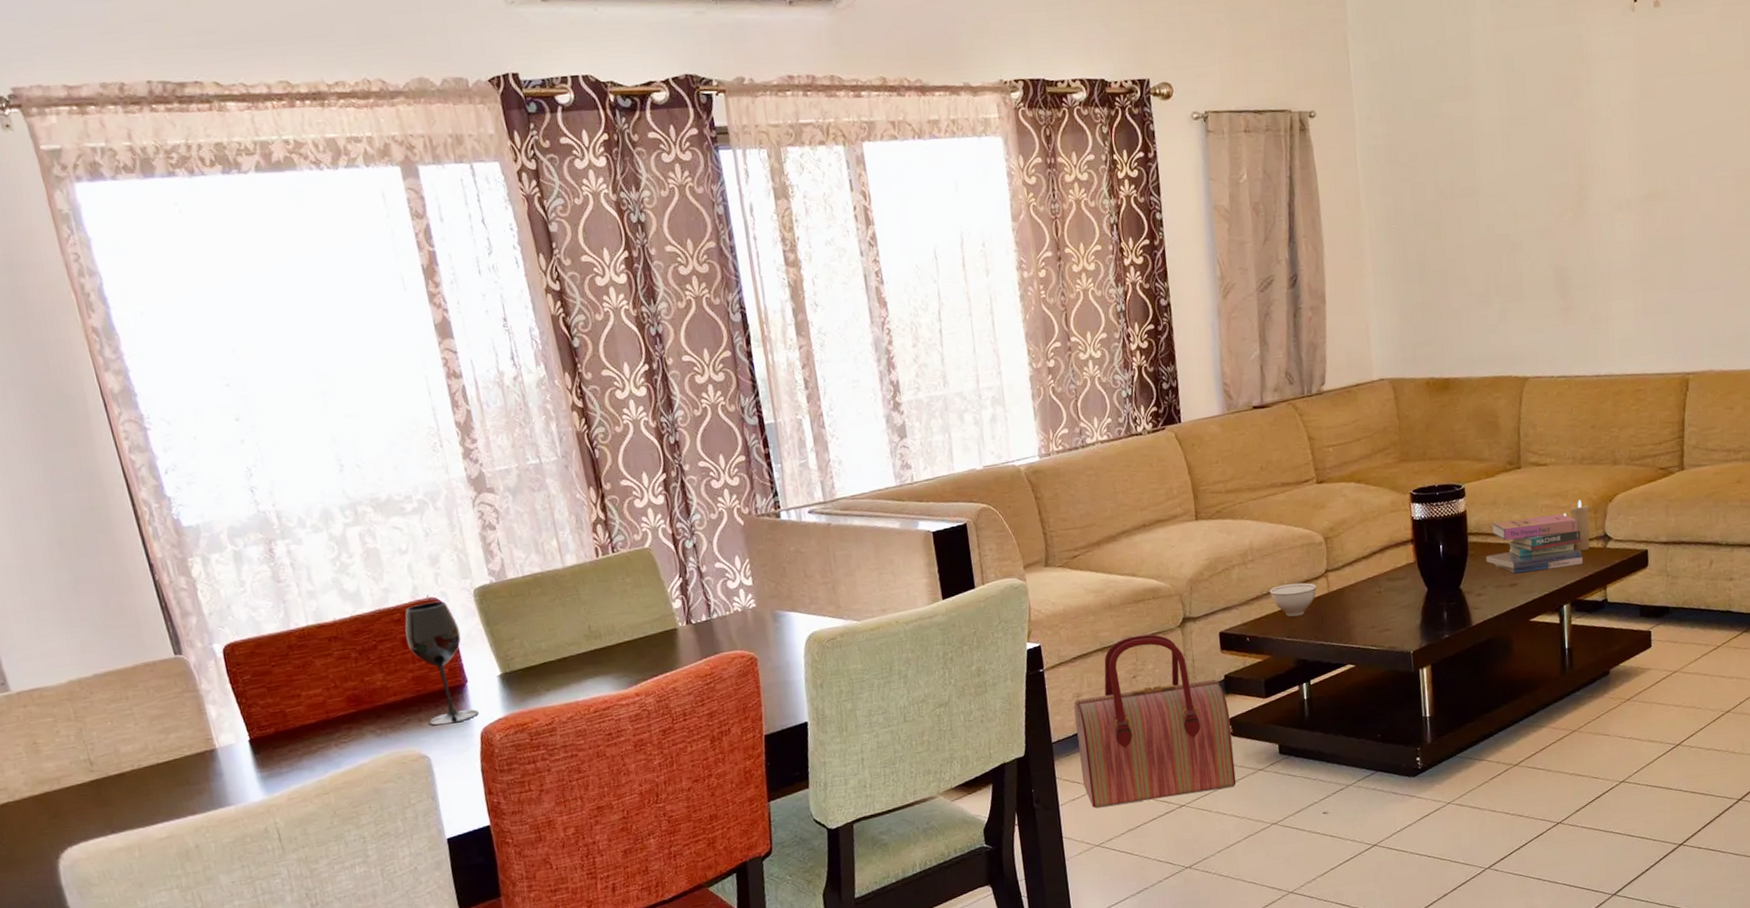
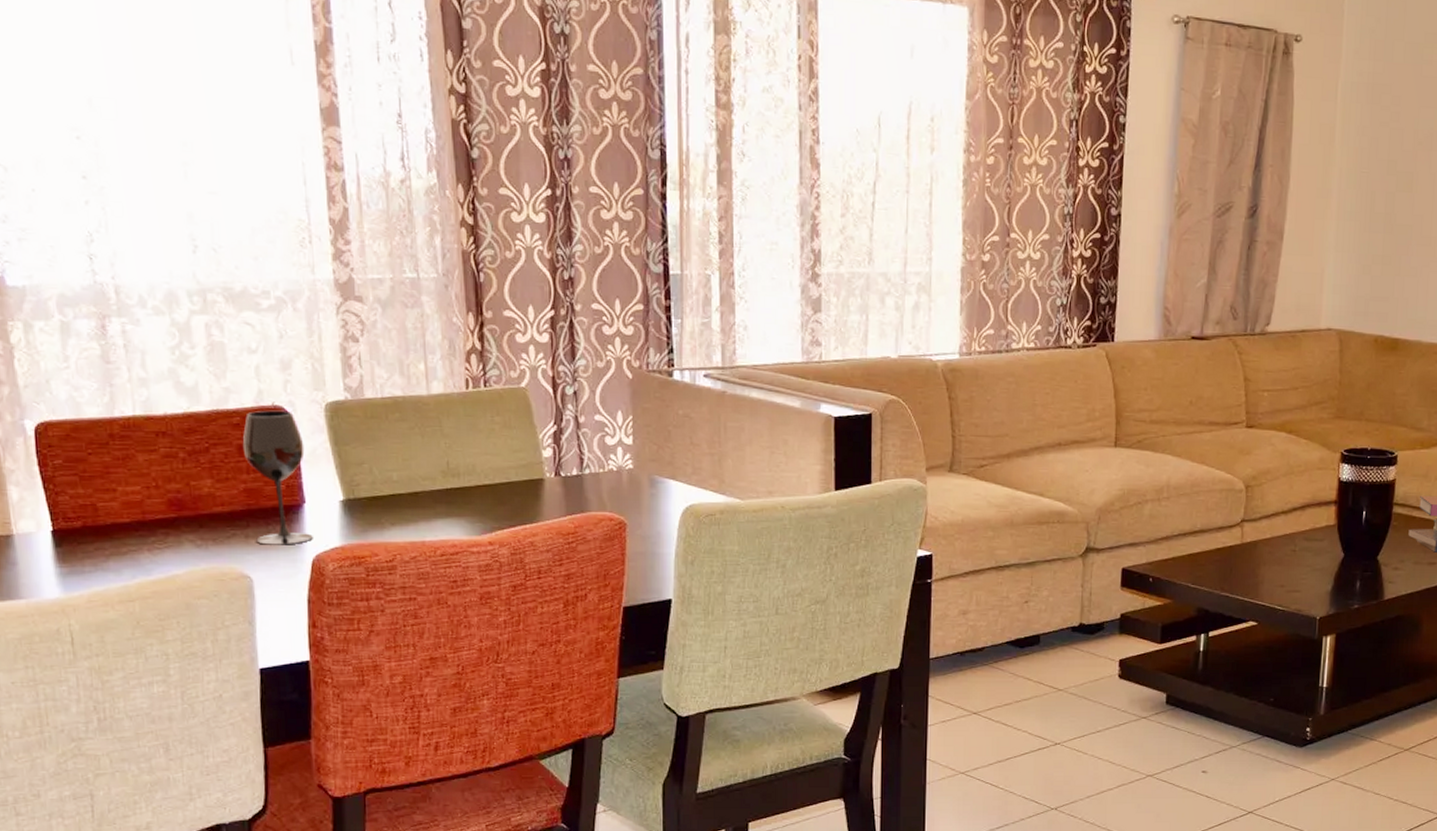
handbag: present [1074,634,1236,808] -> none [957,559,1120,733]
bowl: present [1269,582,1317,617] -> none [1180,528,1230,564]

